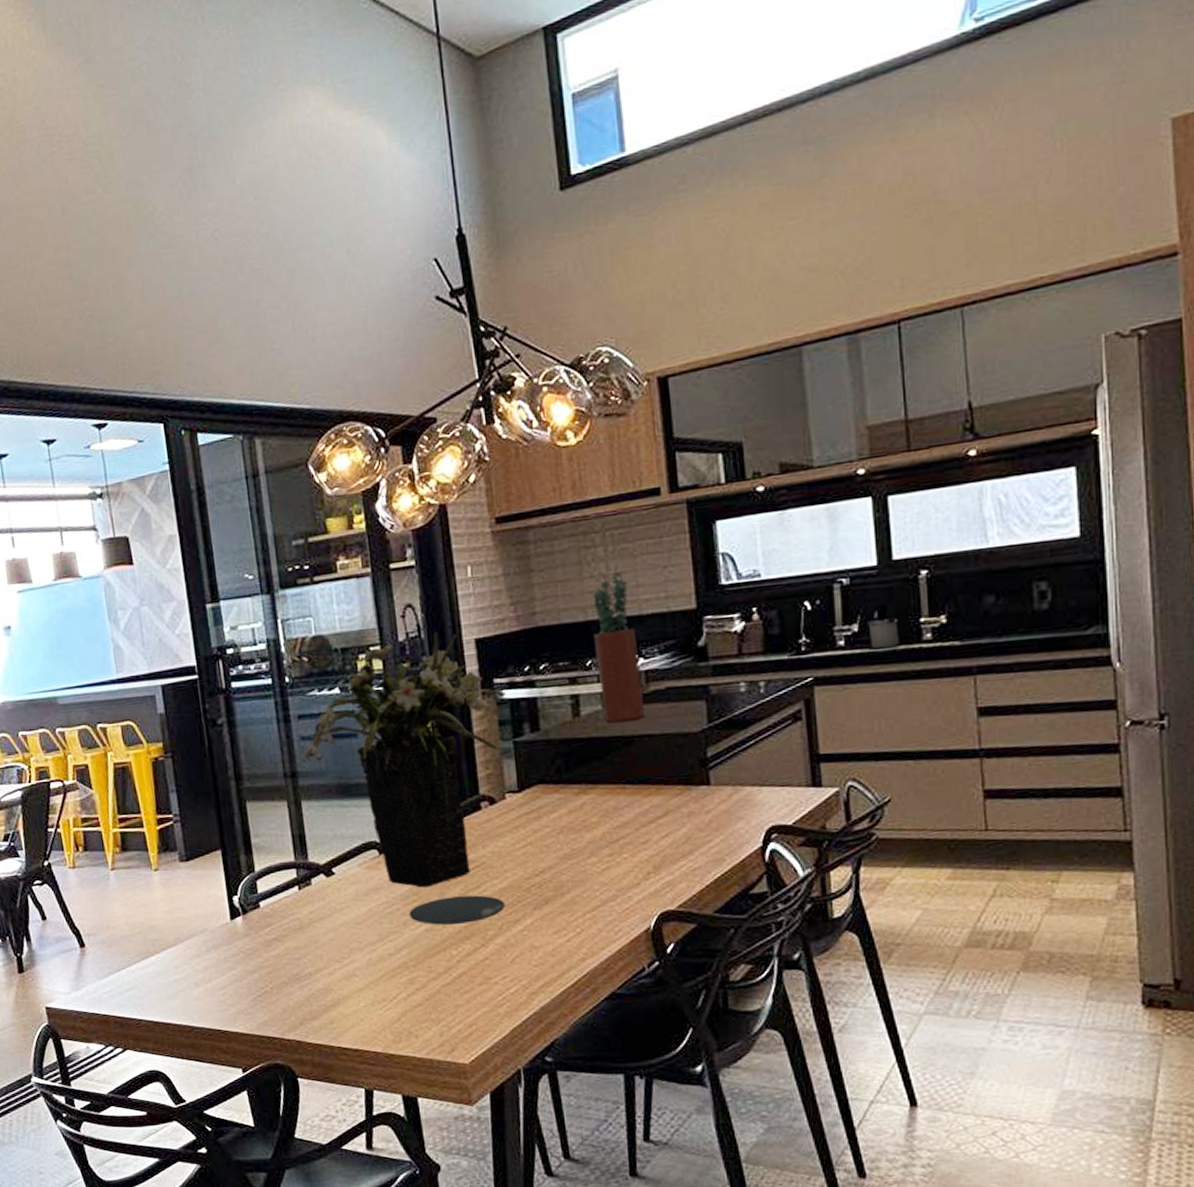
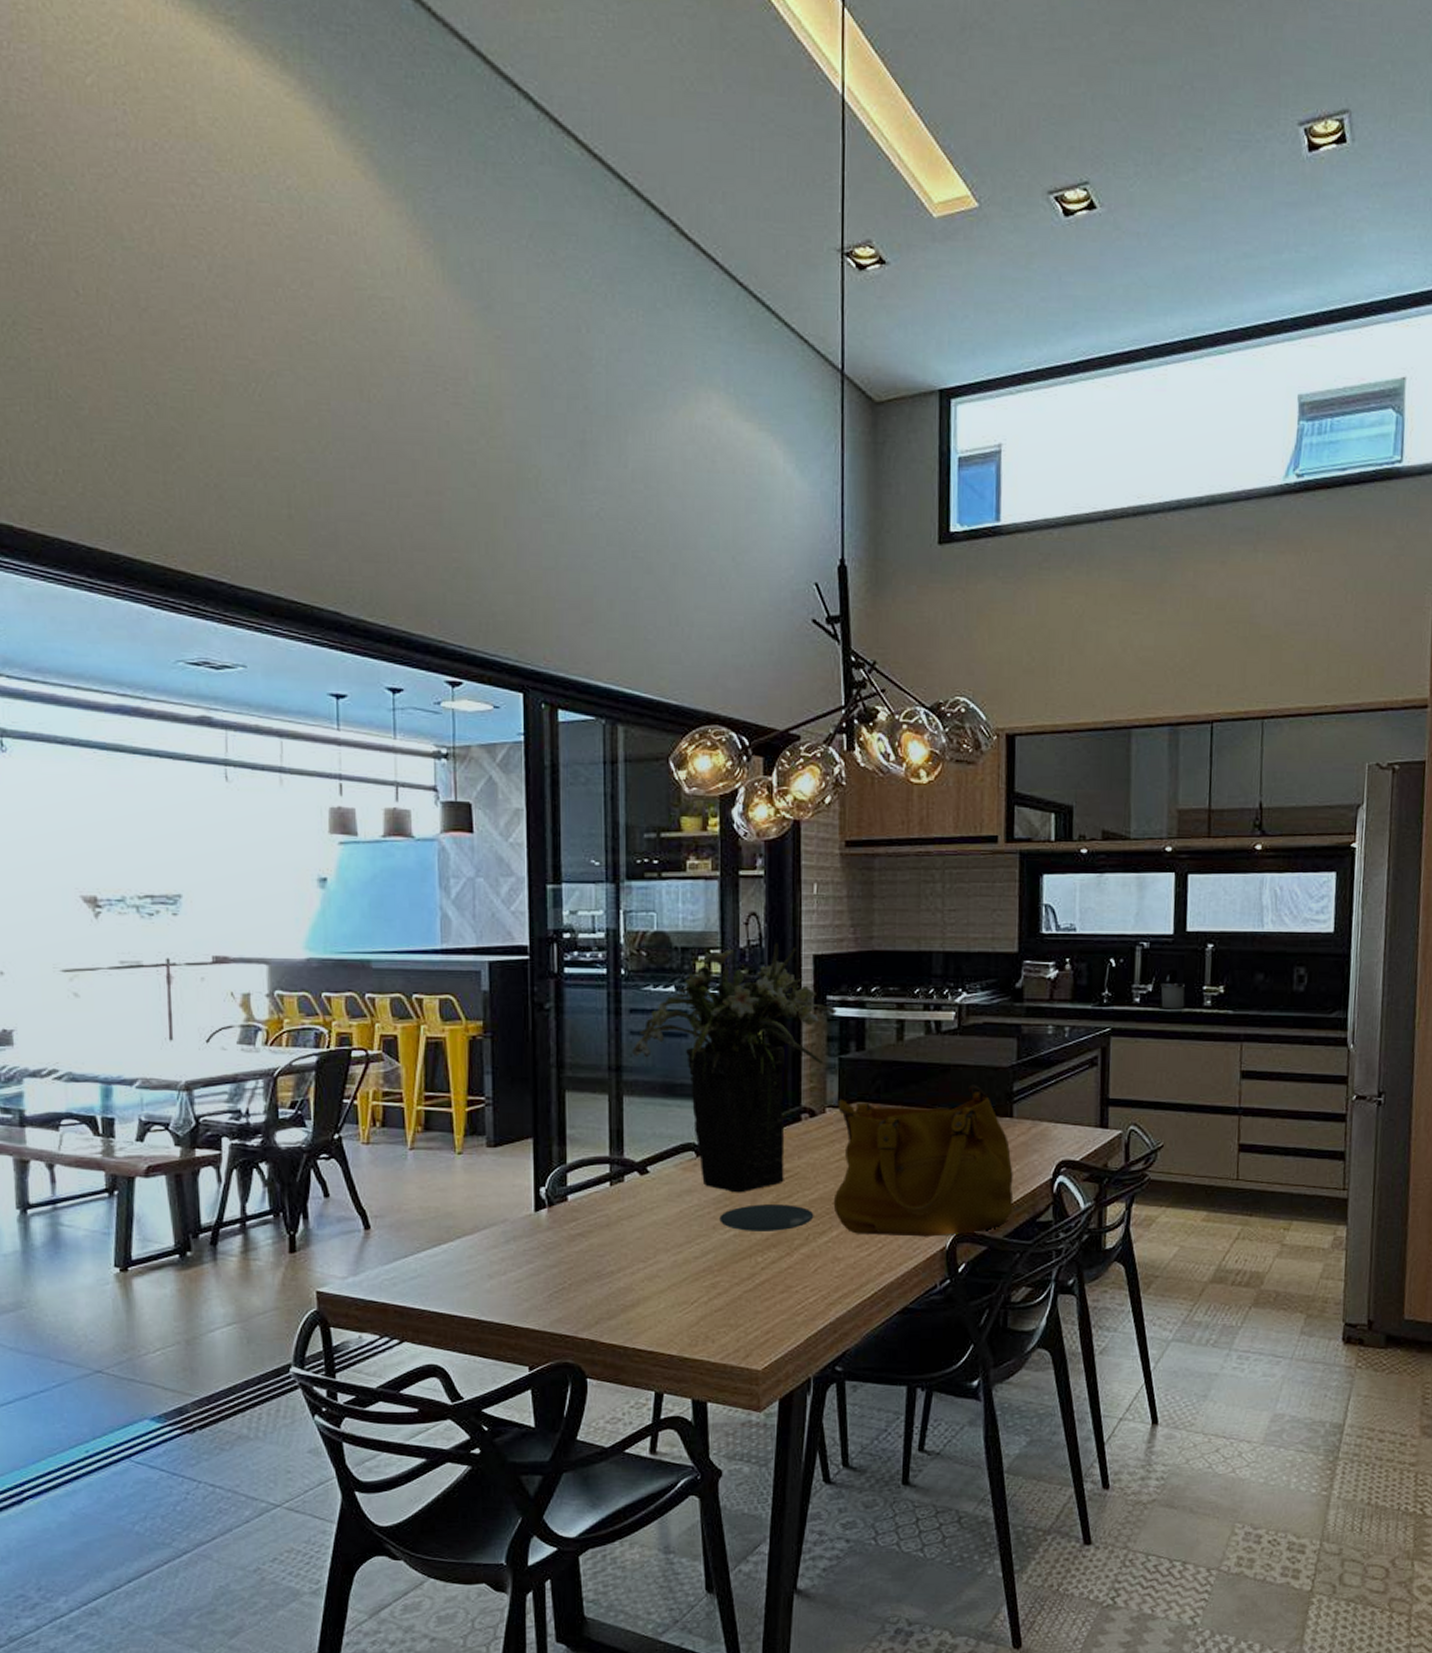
handbag: none [516,754,721,921] -> present [833,1084,1014,1237]
vase: present [592,566,646,723] -> none [923,903,963,1050]

